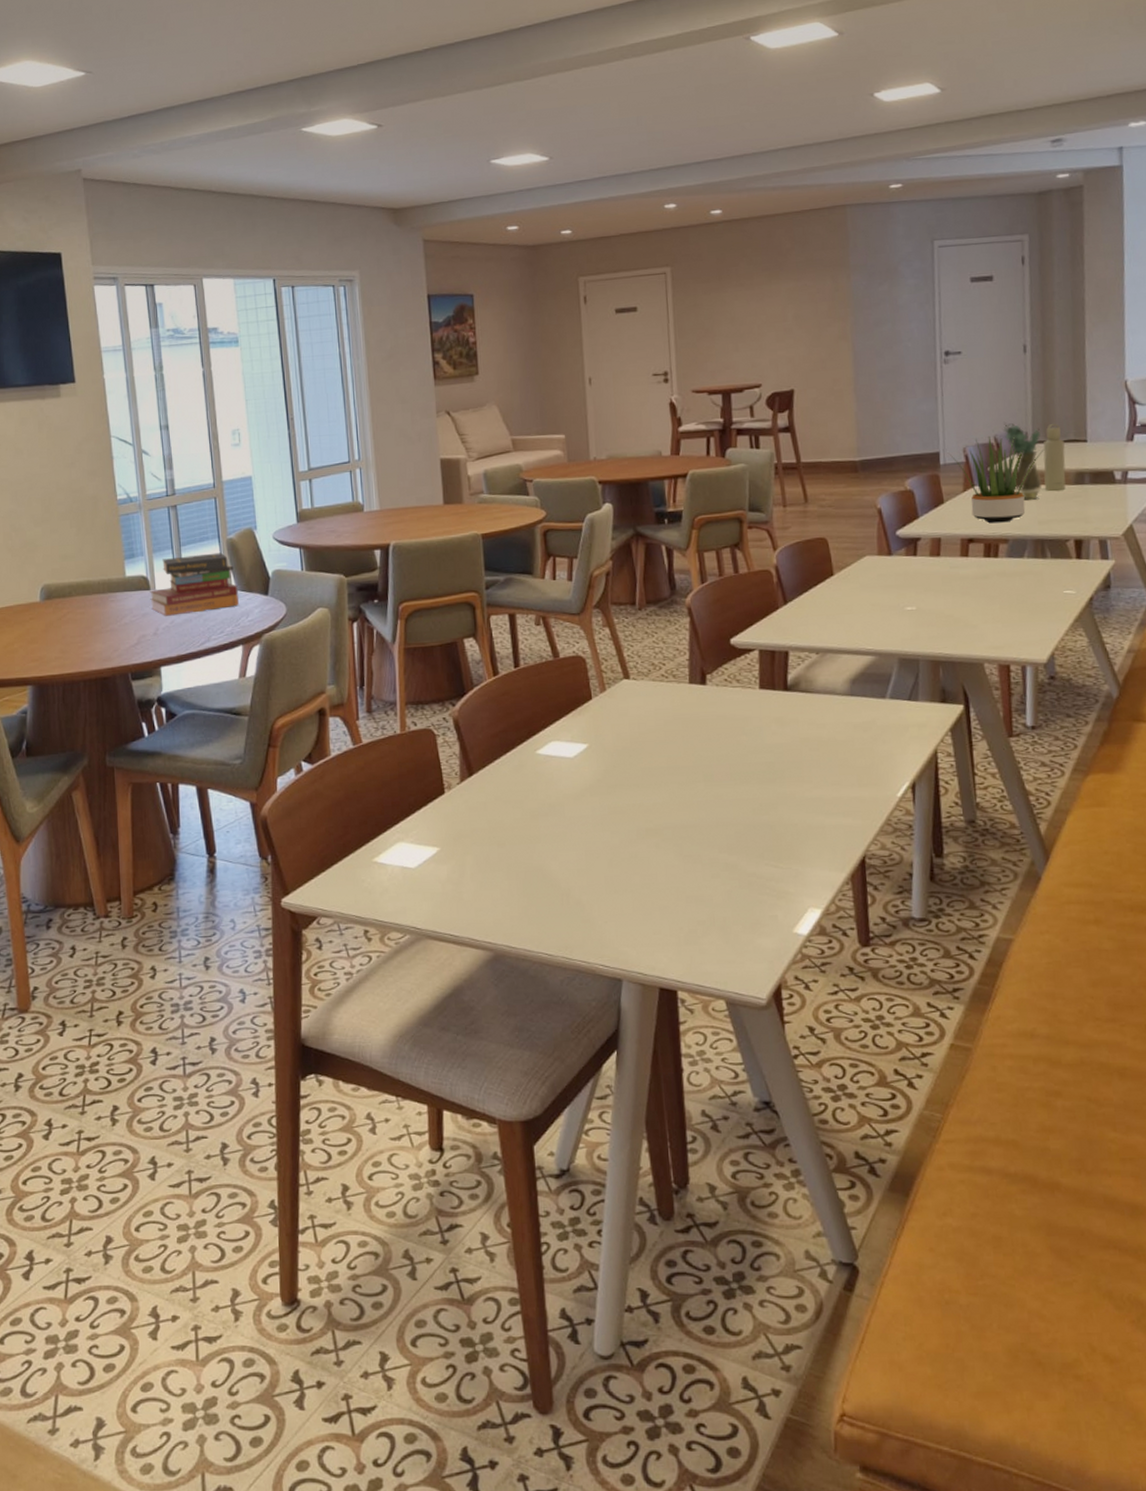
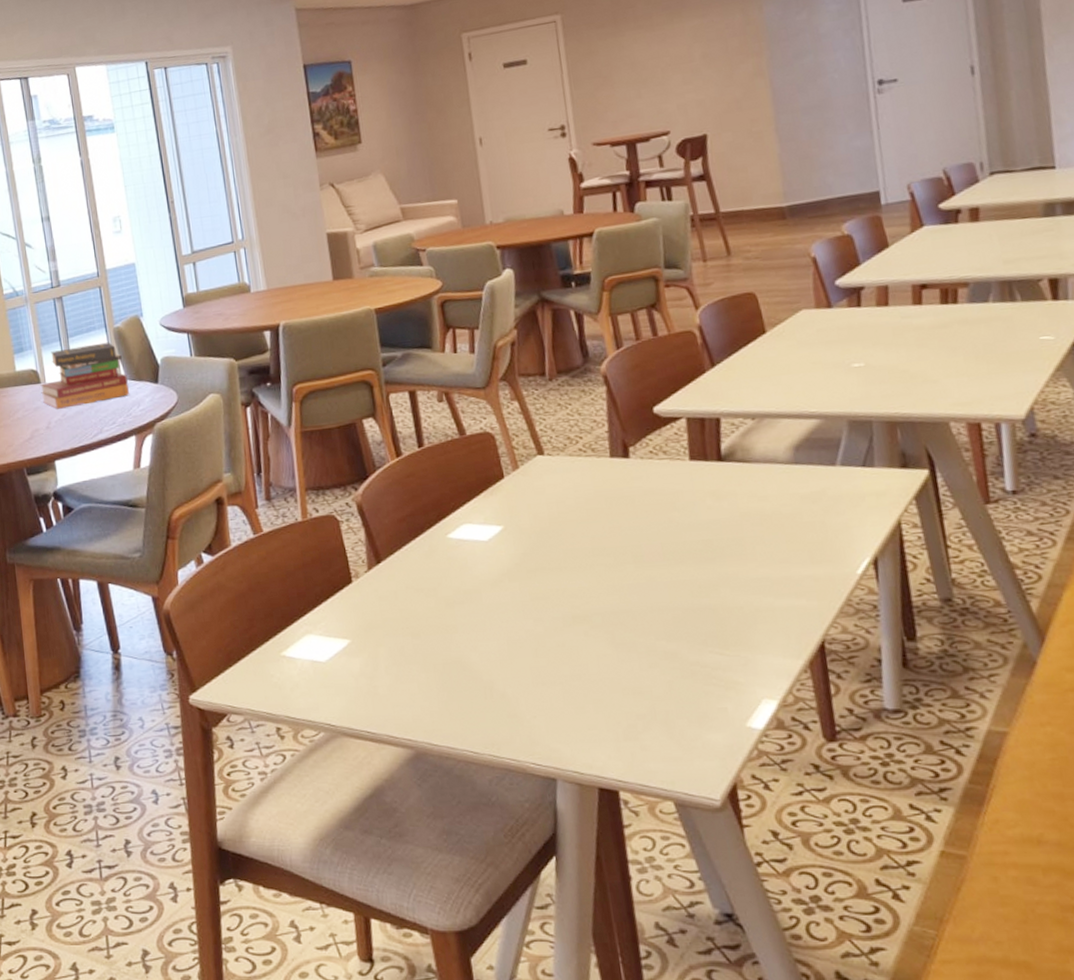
potted plant: present [947,435,1047,523] -> none [889,168,1007,266]
vase: present [1003,421,1042,500] -> none [953,152,1005,238]
bottle: present [1043,423,1066,492] -> none [1003,150,1034,227]

